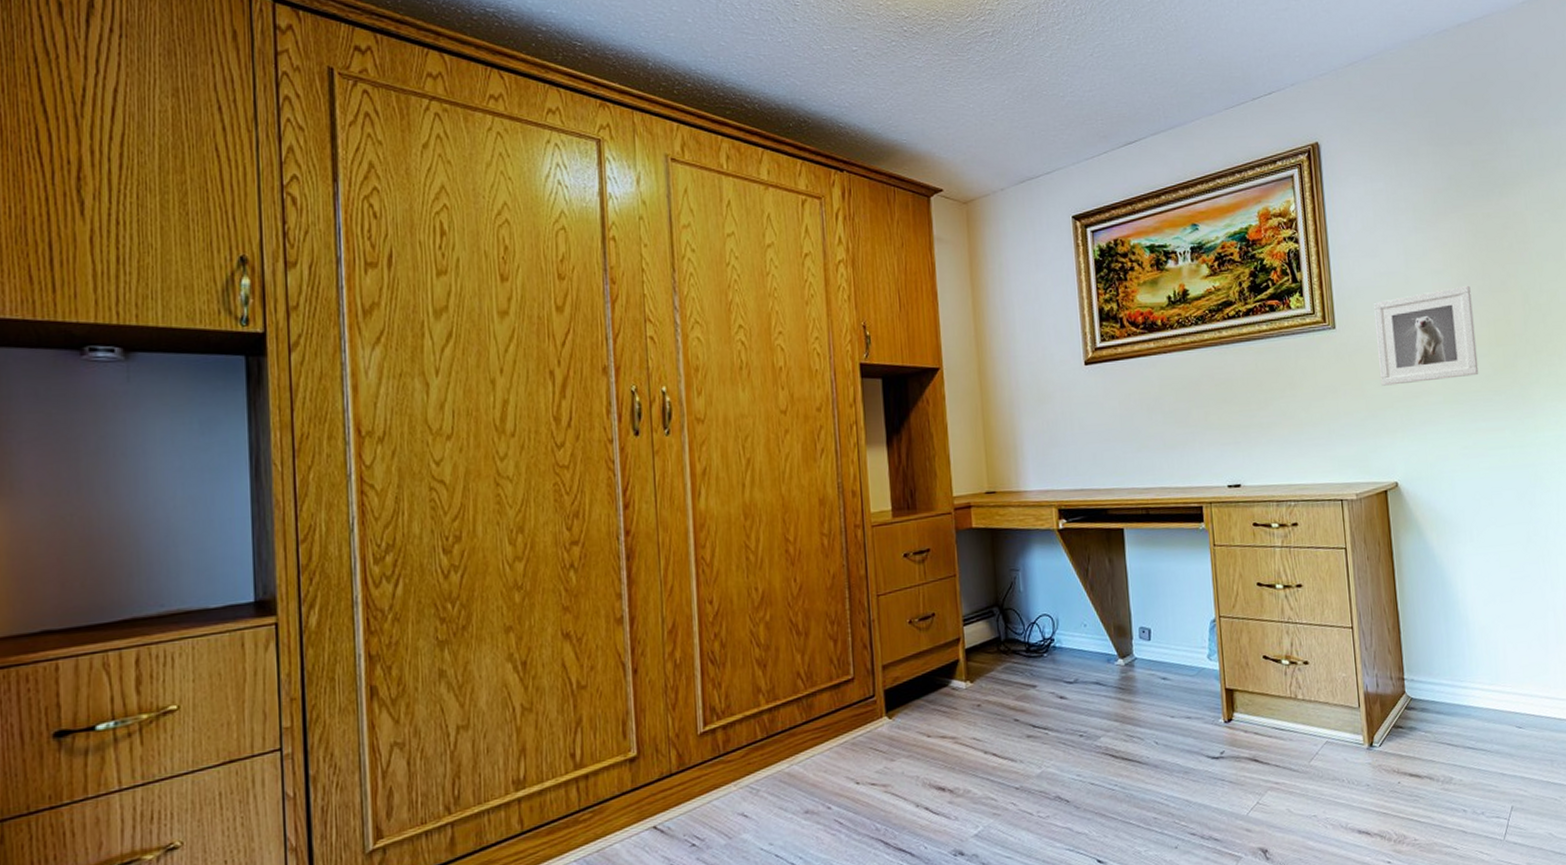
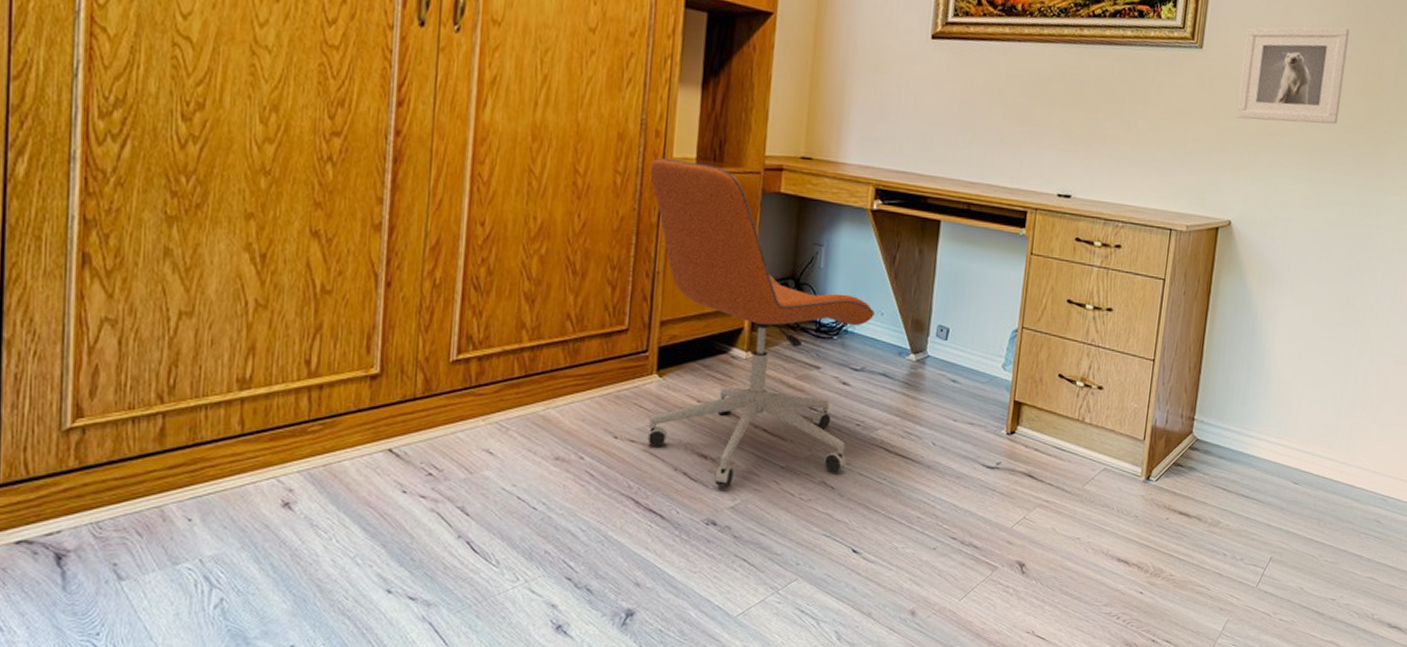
office chair: none [852,513,1078,816] -> present [647,157,875,487]

